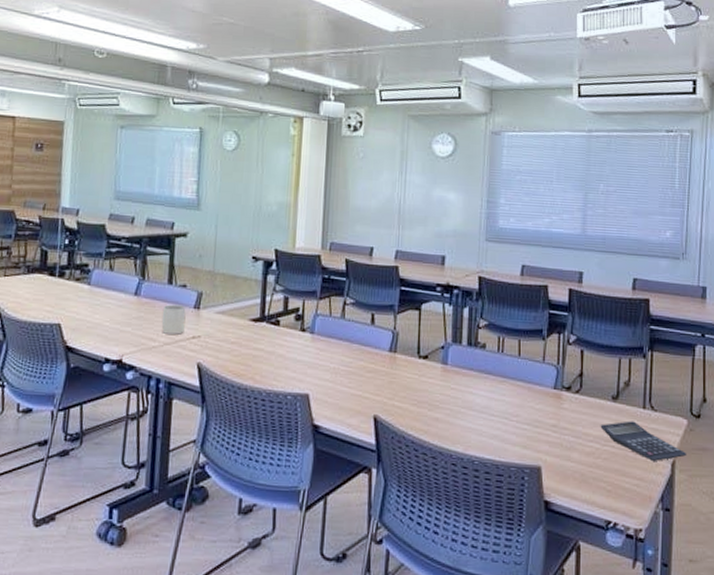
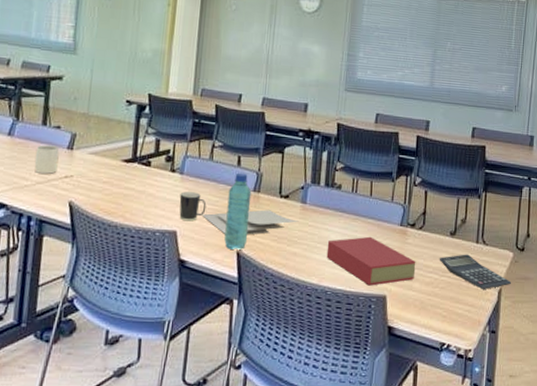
mug: none [311,352,340,384] -> present [179,191,207,222]
papers: none [335,371,440,399] -> present [202,209,299,235]
water bottle: none [360,331,387,415] -> present [224,172,252,250]
book: none [472,400,574,456] -> present [326,236,416,286]

